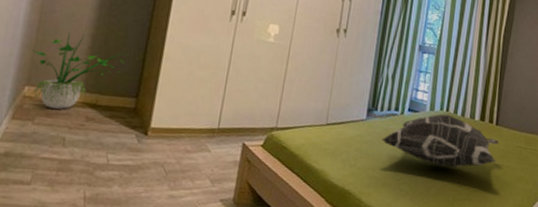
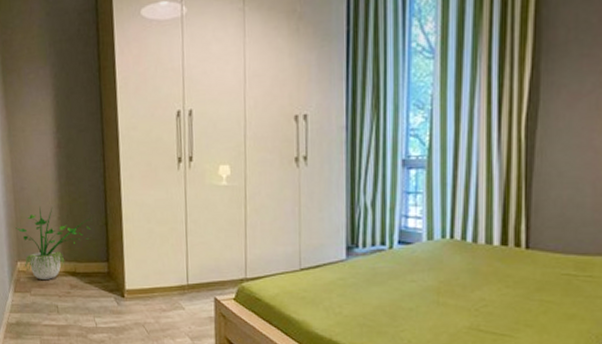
decorative pillow: present [381,114,499,168] -> none [369,242,532,308]

